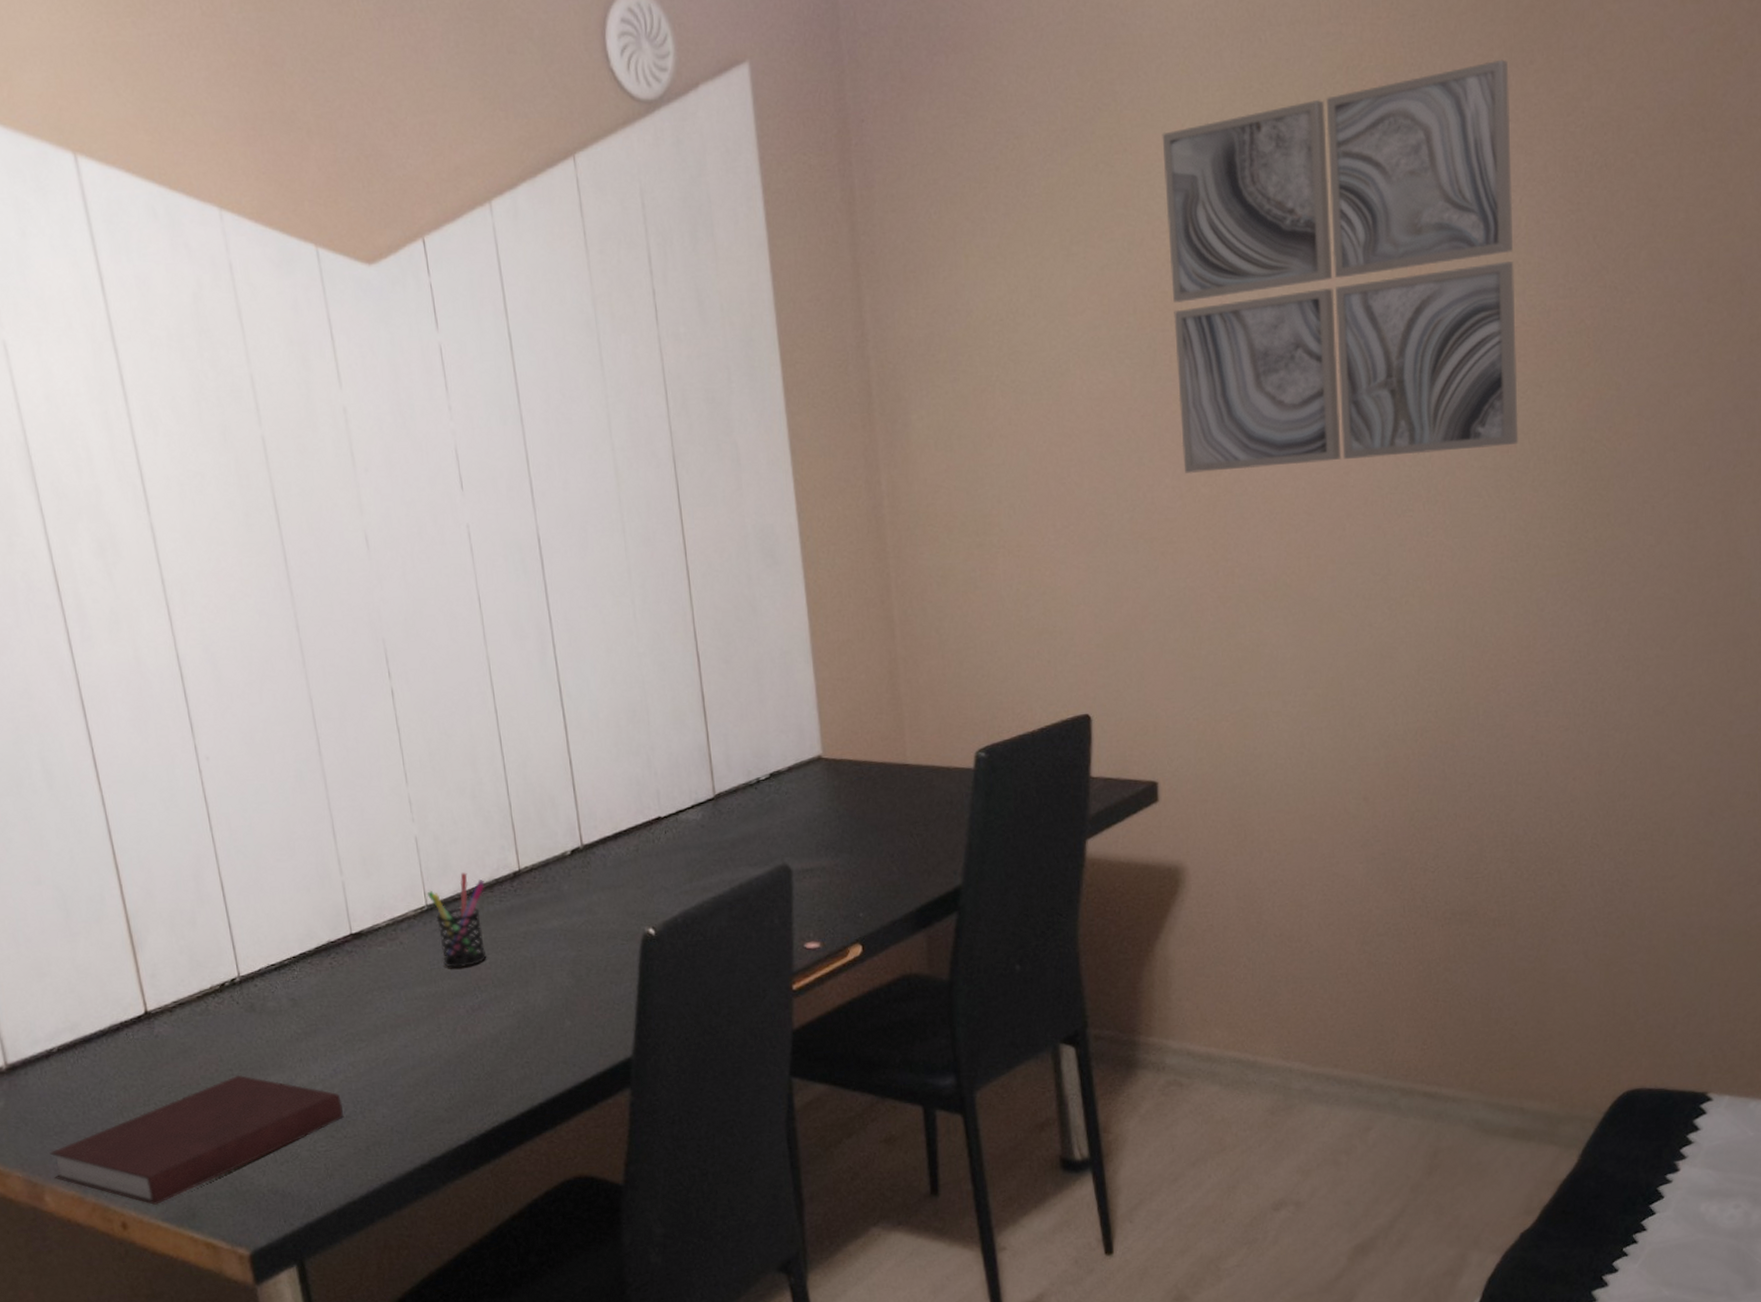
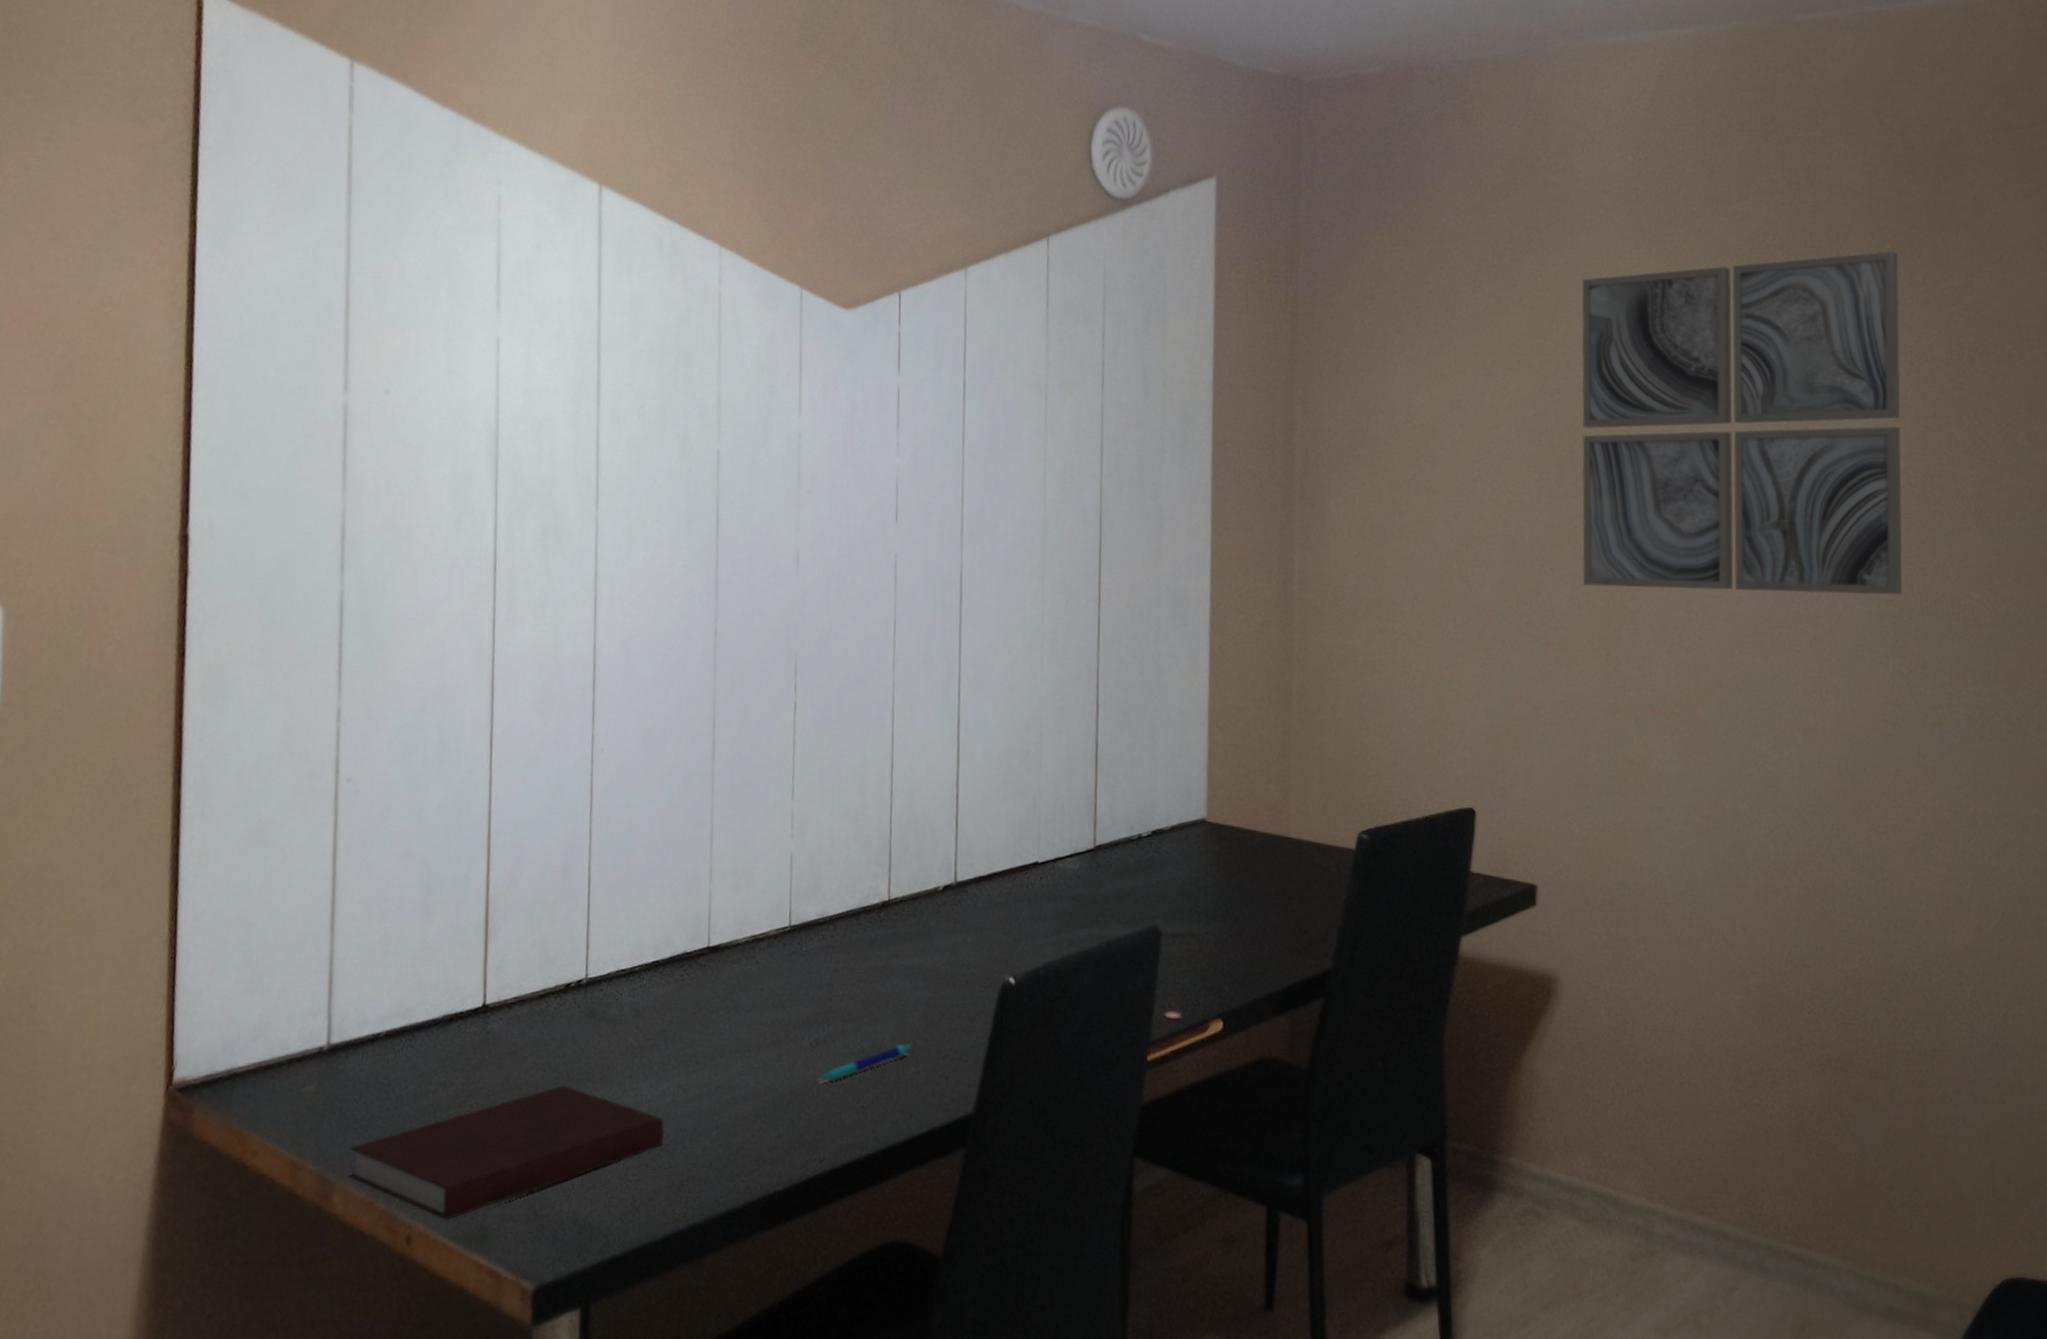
pen holder: present [426,872,487,969] -> none [792,896,852,997]
pen: none [479,1000,565,1044] -> present [817,1044,912,1081]

